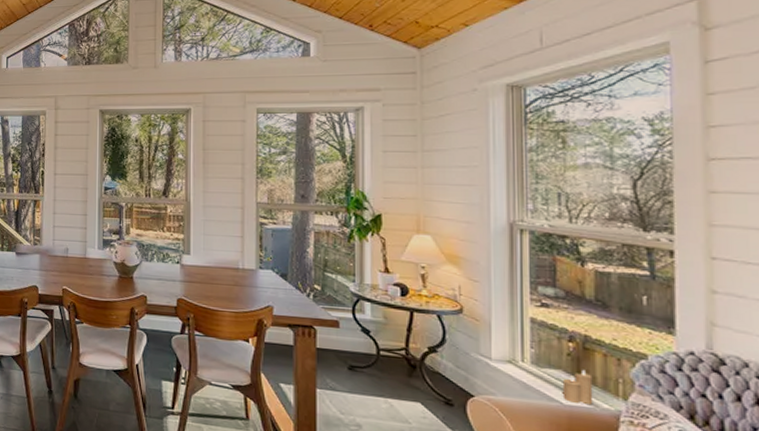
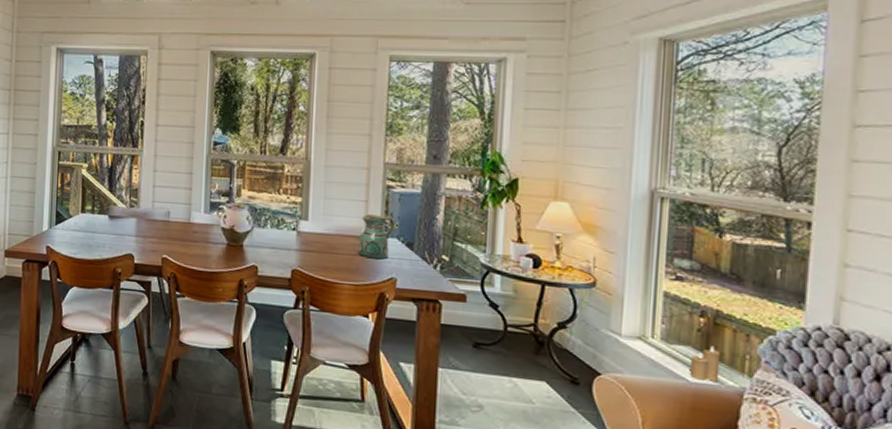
ceramic pitcher: none [236,248,269,289] -> present [357,214,395,260]

